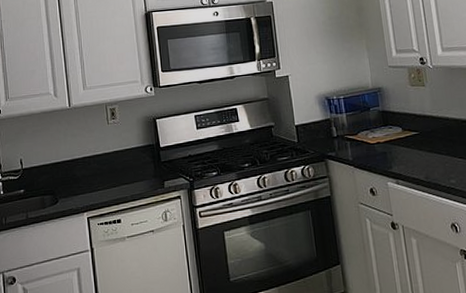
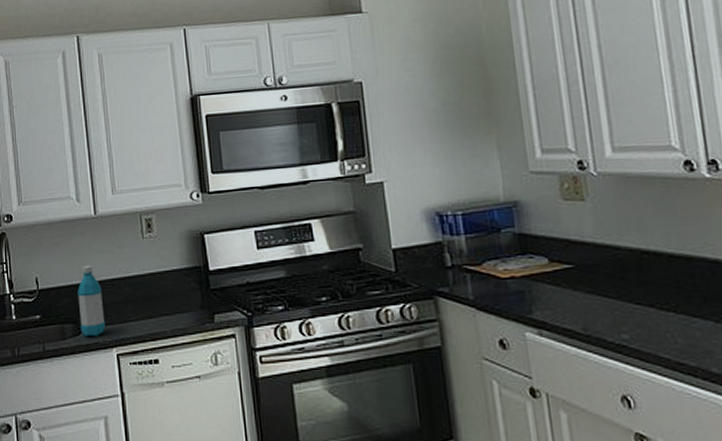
water bottle: none [55,148,78,205] -> present [77,266,105,336]

